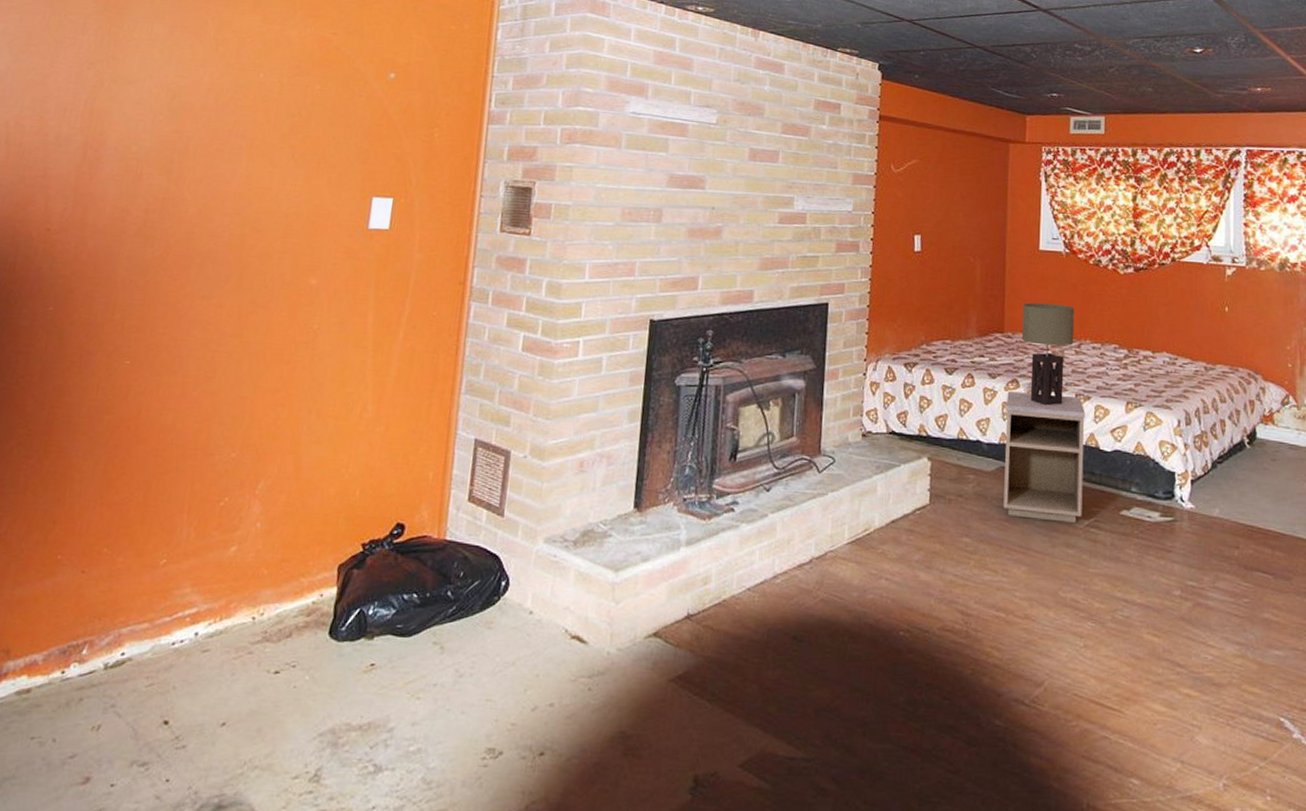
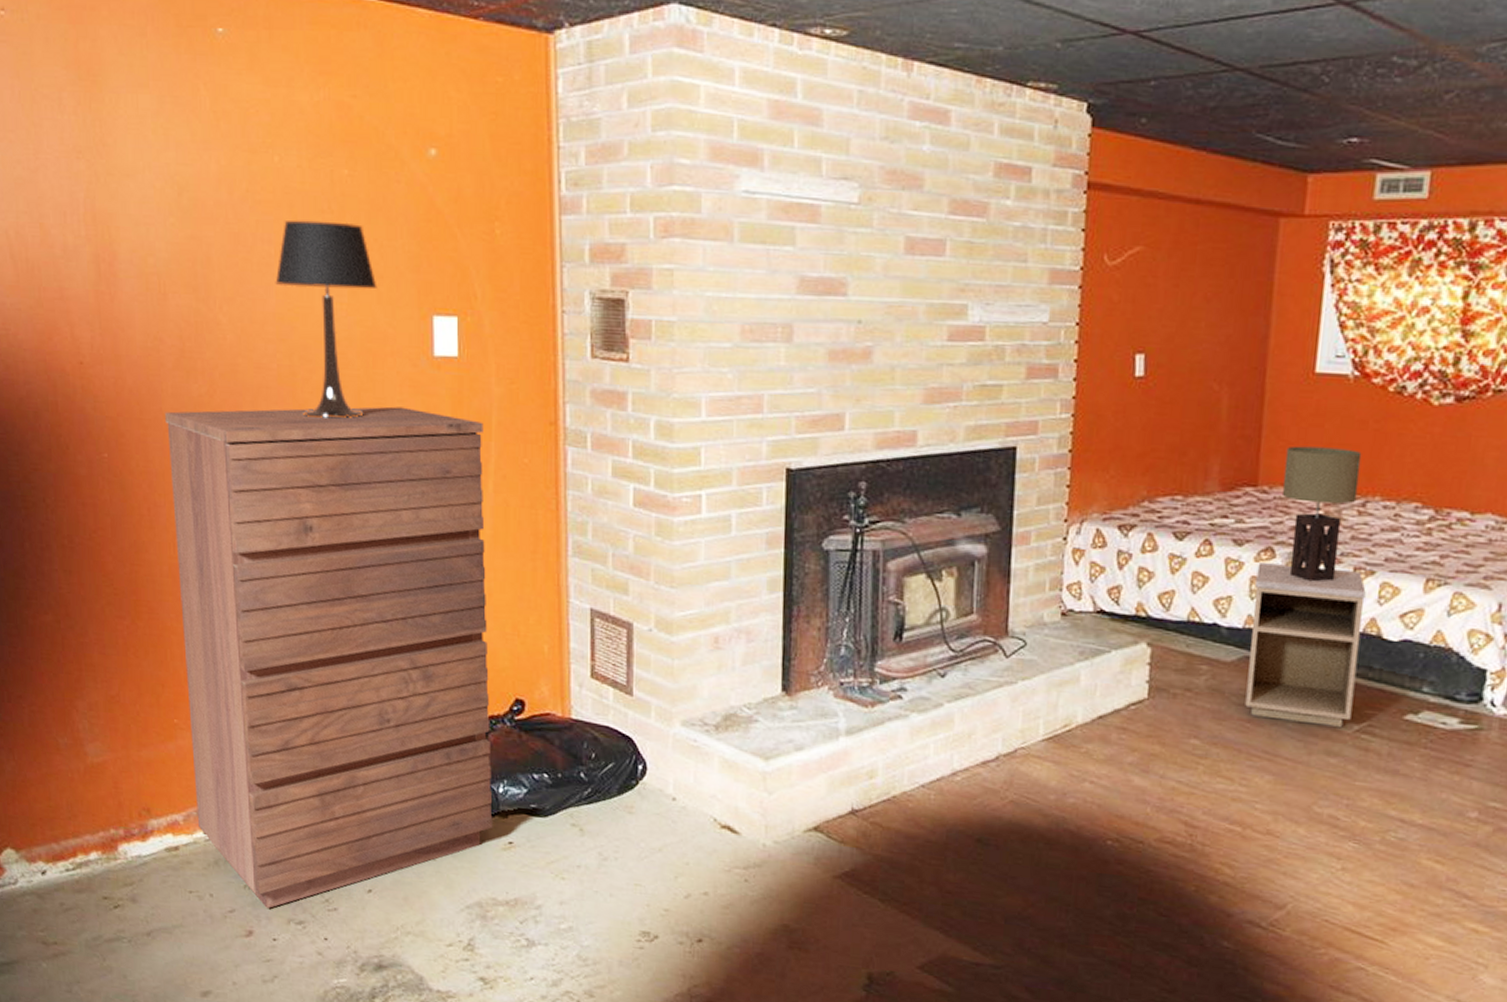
dresser: none [58,268,403,751] -> present [165,406,493,908]
table lamp: none [241,121,329,278] -> present [275,220,377,419]

